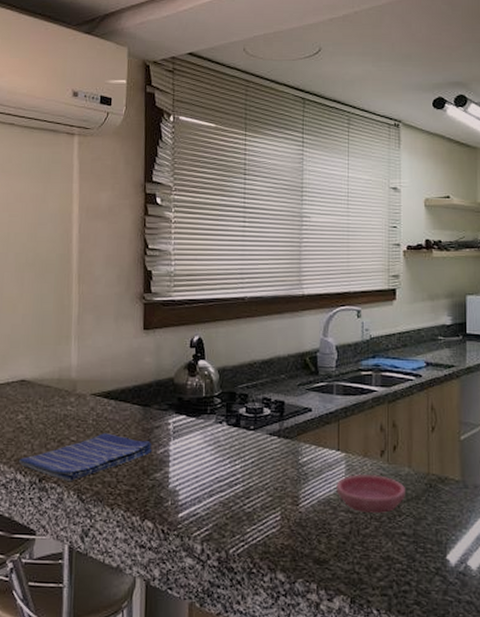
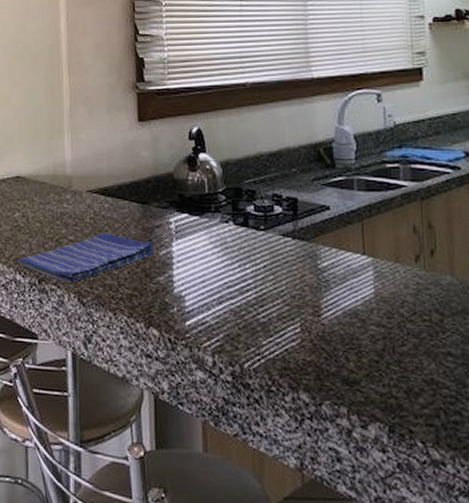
saucer: present [336,474,406,514] -> none [364,283,450,329]

